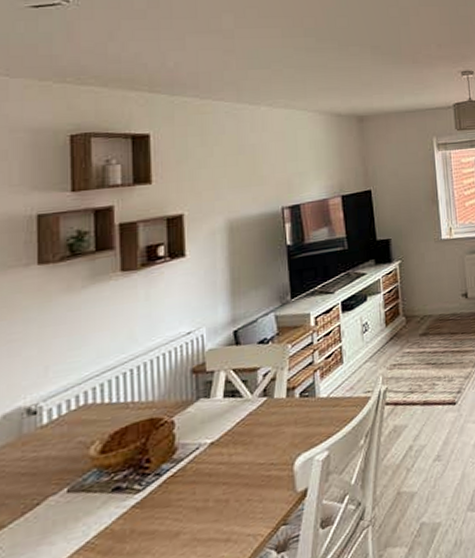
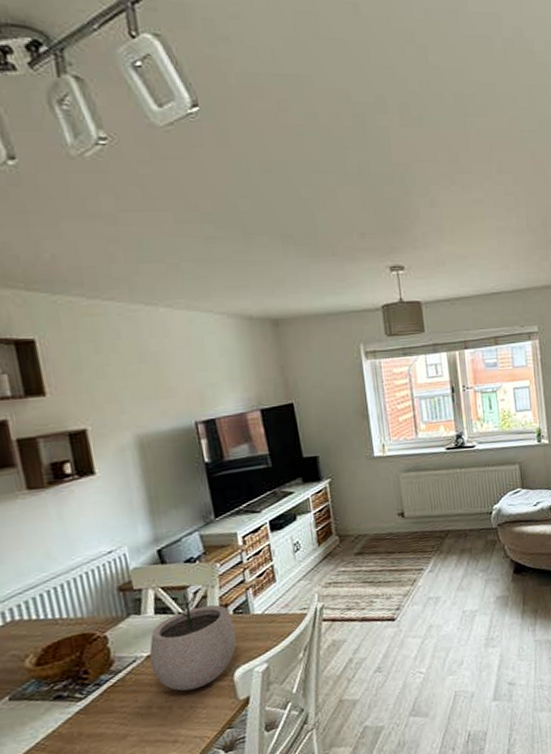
plant pot: none [213,375,300,482] -> present [149,593,237,691]

